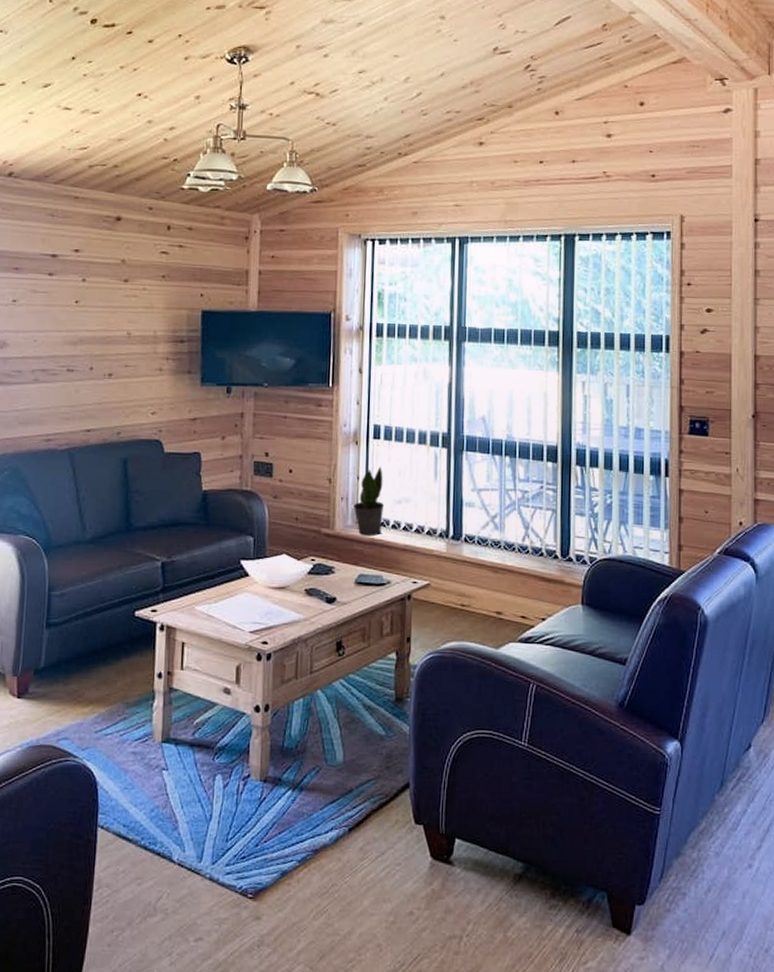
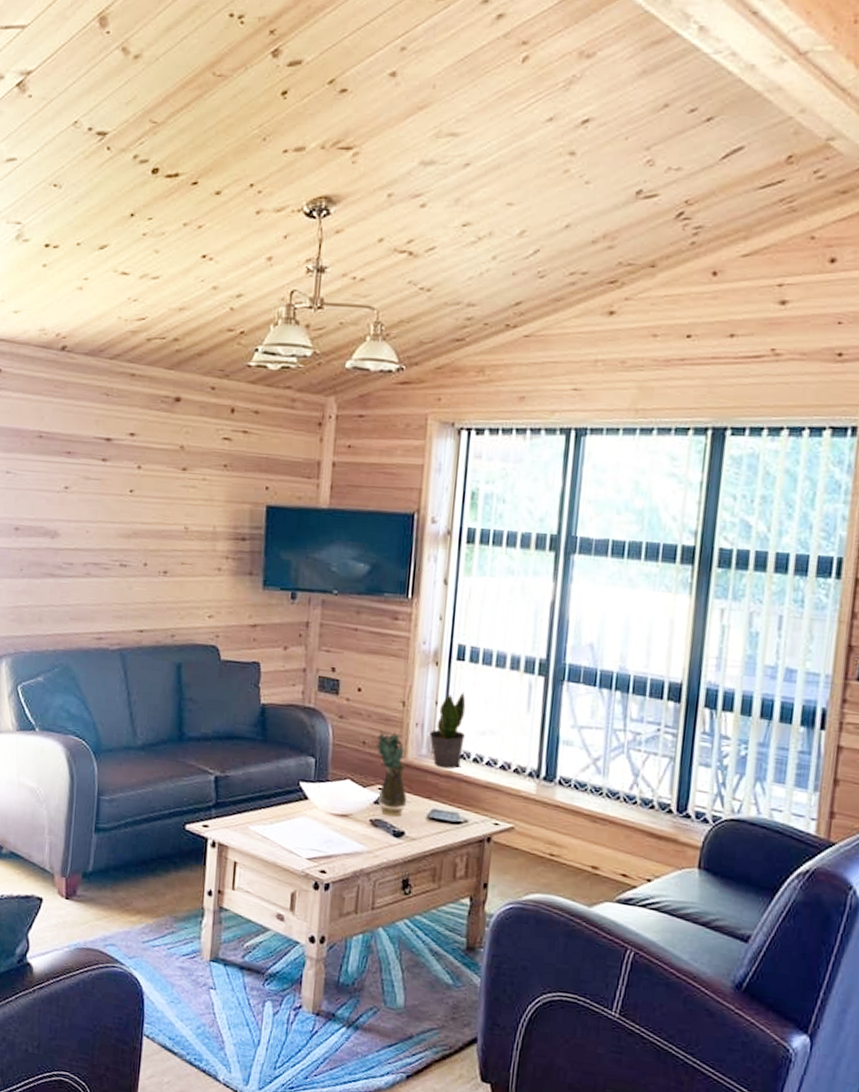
vase: none [307,507,337,585] -> present [375,730,407,818]

